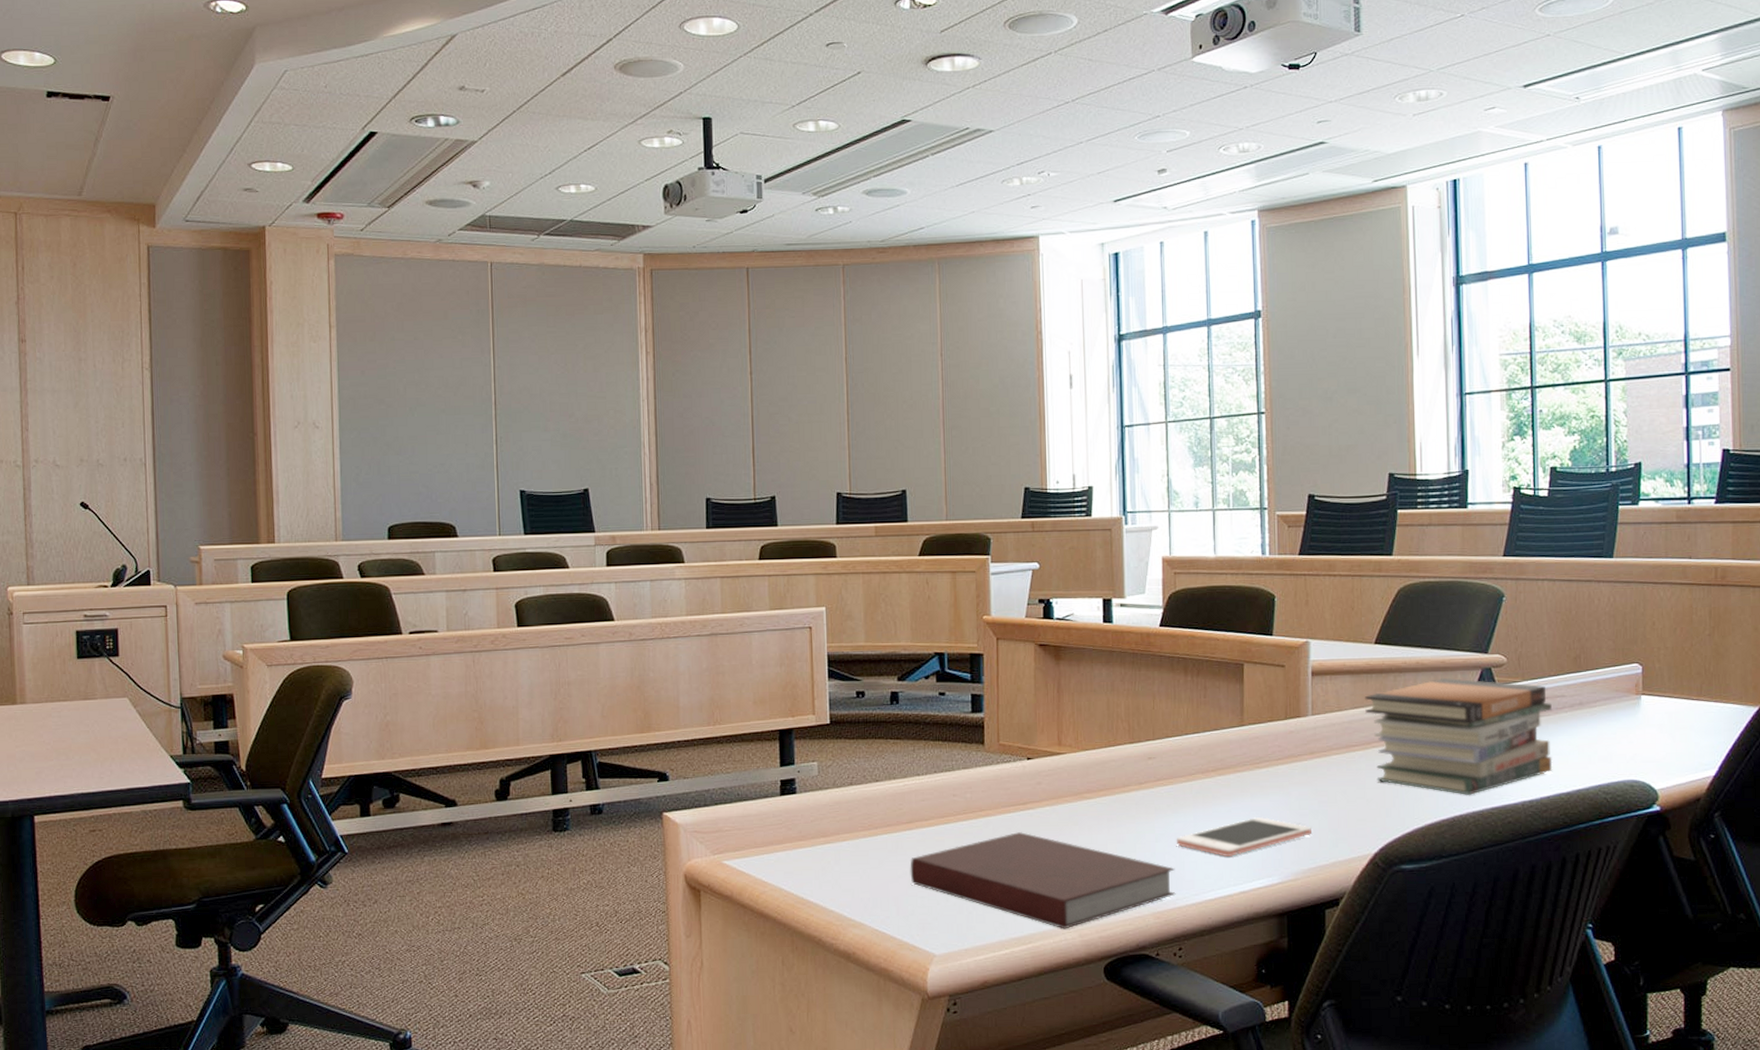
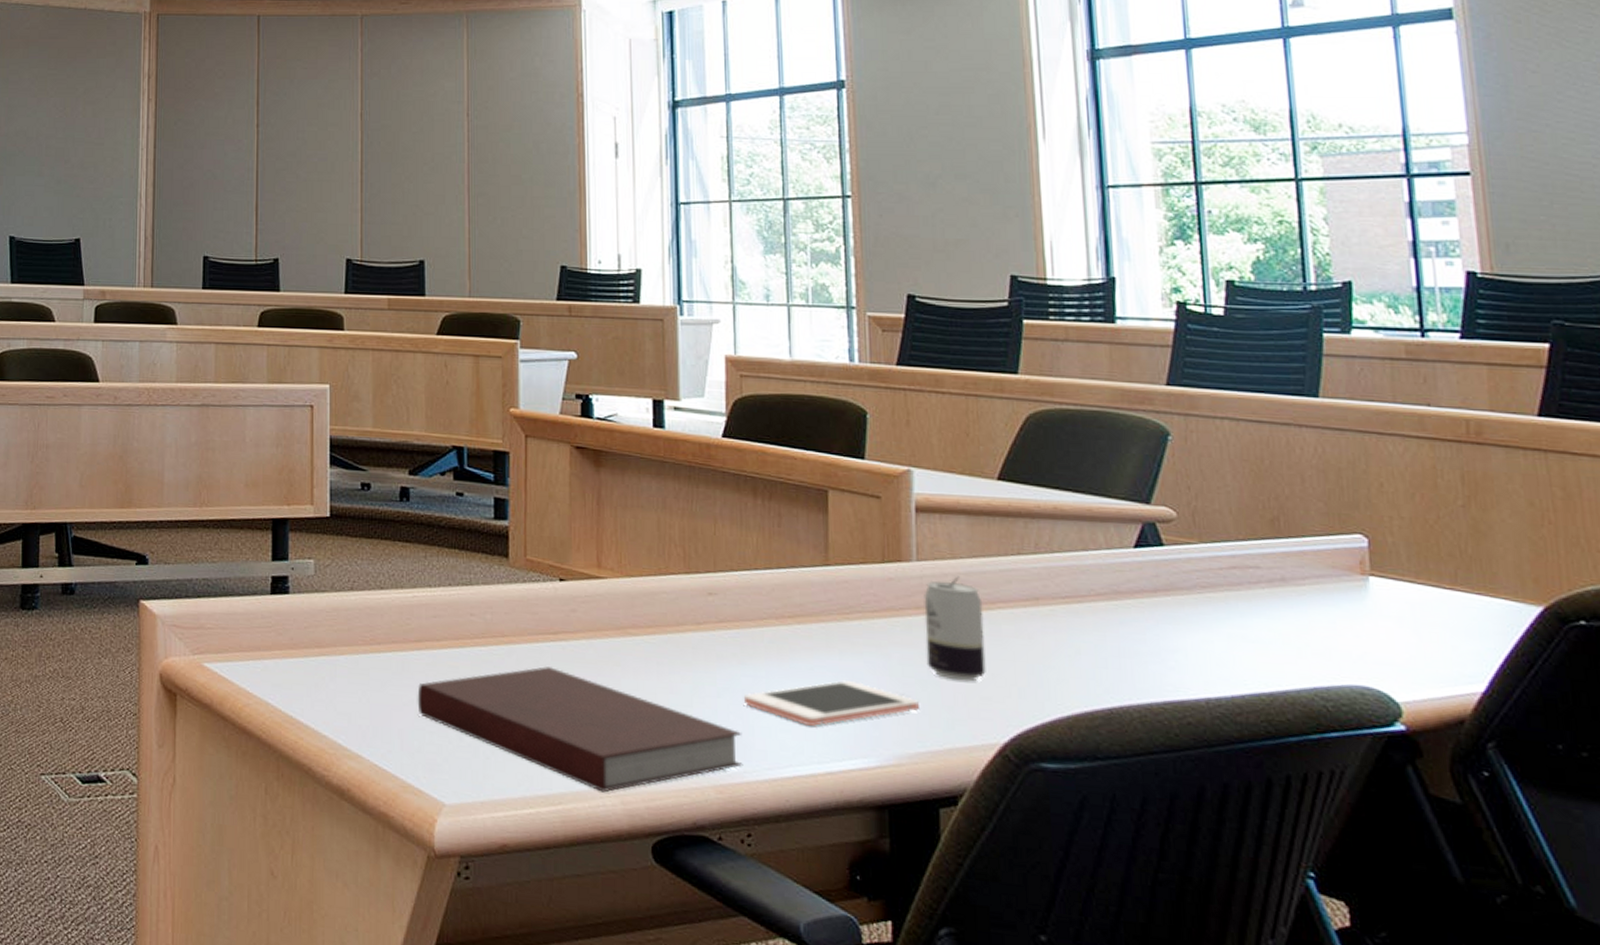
beverage can: none [1316,724,1362,808] -> present [924,576,986,682]
book stack: present [1365,677,1553,795] -> none [986,529,1248,683]

